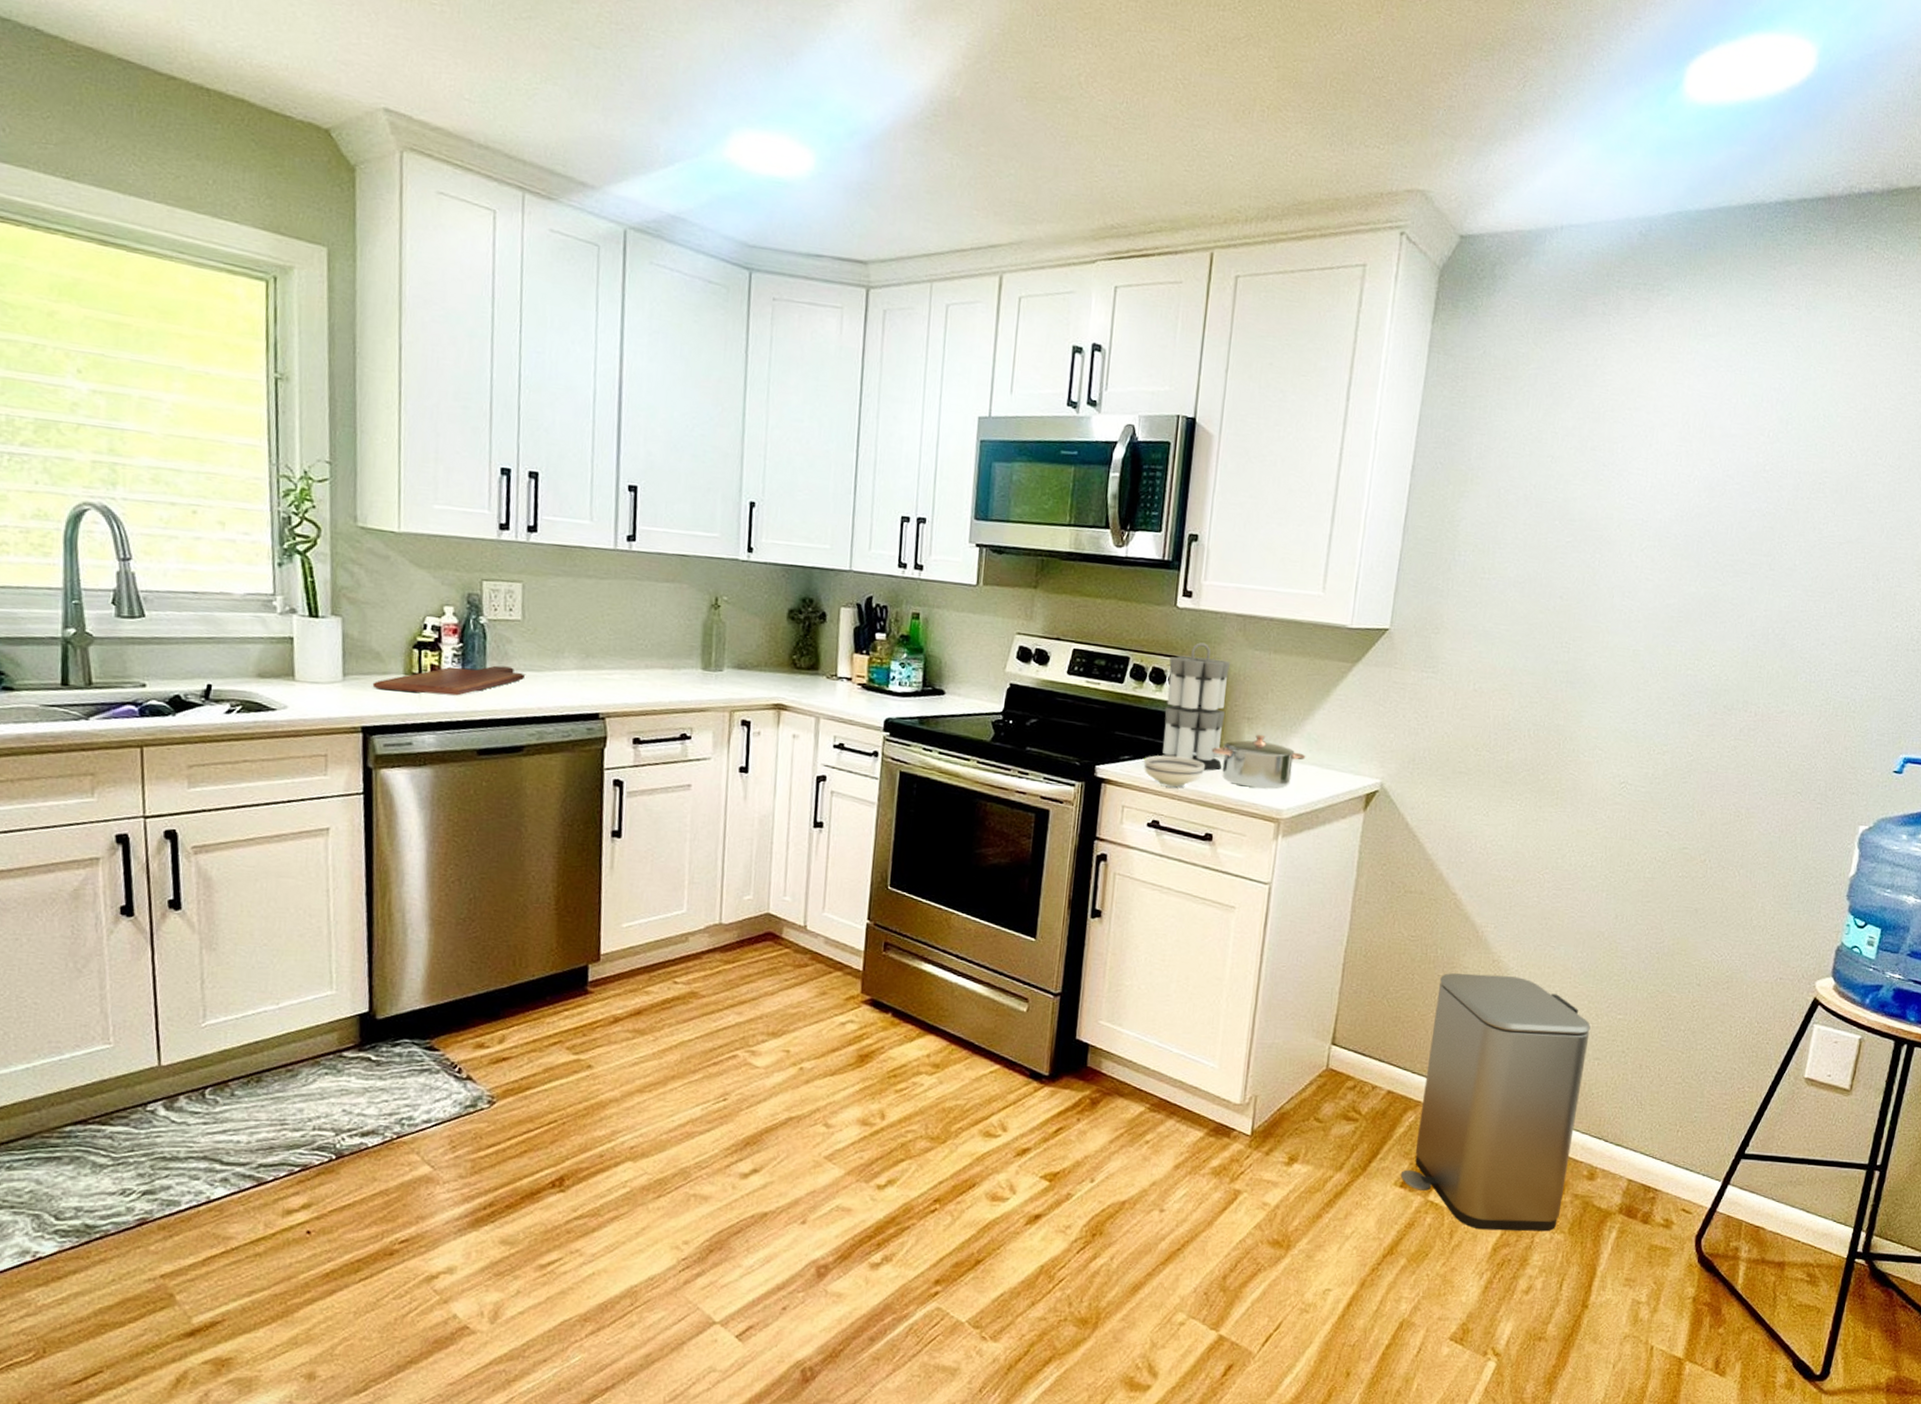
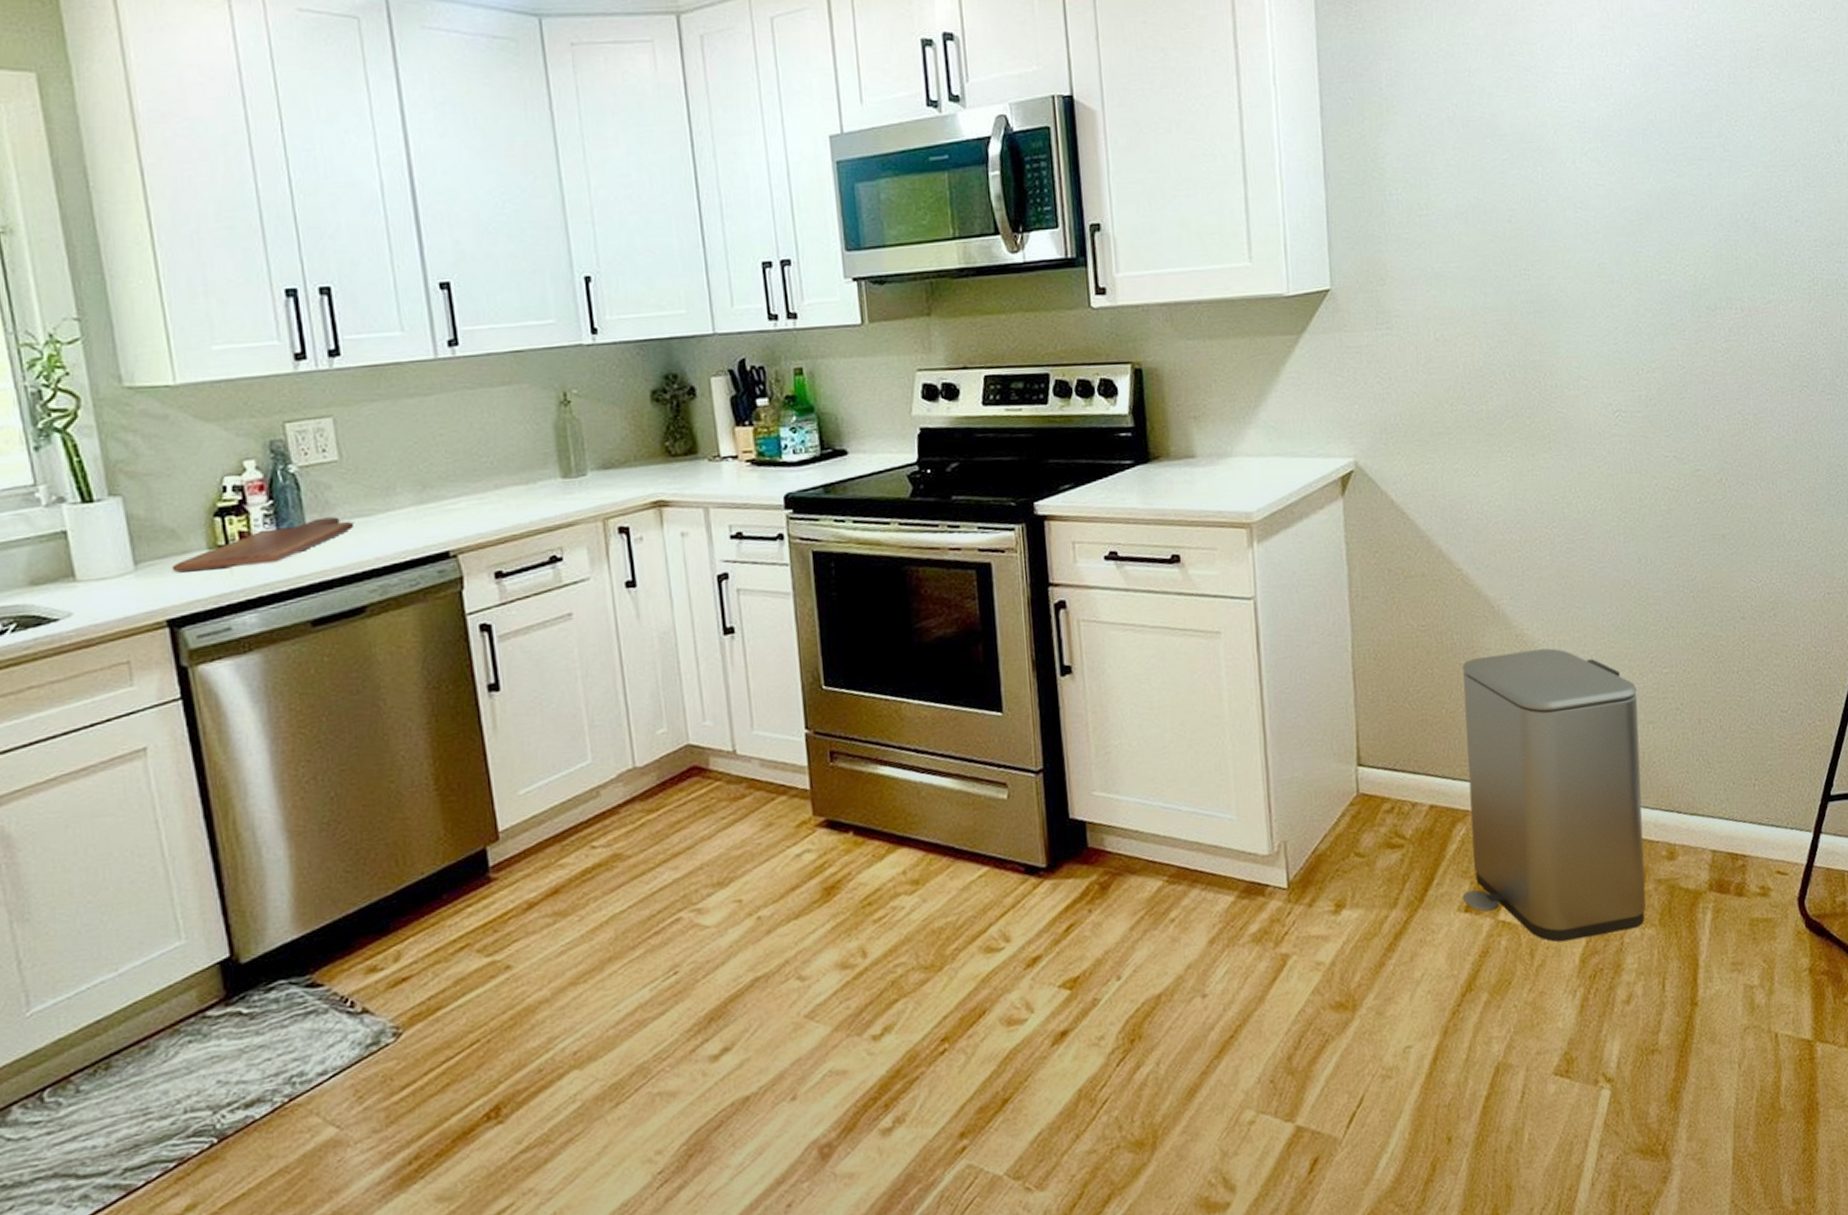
bowl: present [1143,755,1205,787] -> none [1086,474,1157,510]
spice rack: present [1161,642,1231,772] -> none [1095,342,1175,487]
cooking pot: present [1211,734,1306,789] -> none [1160,432,1267,495]

